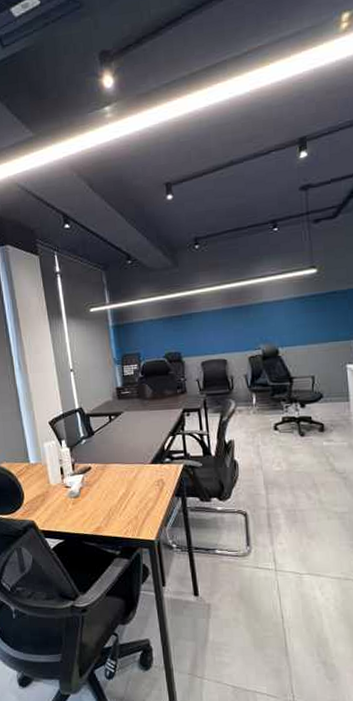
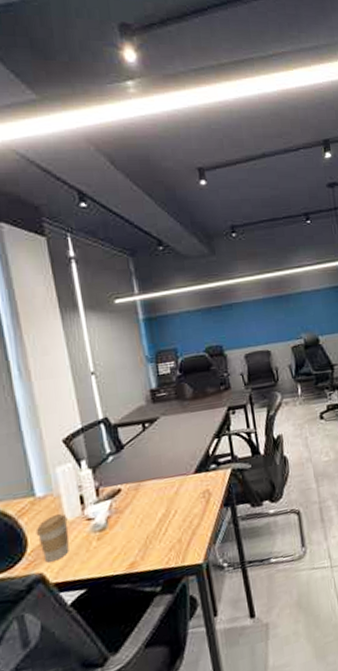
coffee cup: none [29,478,53,514] -> present [35,513,70,563]

